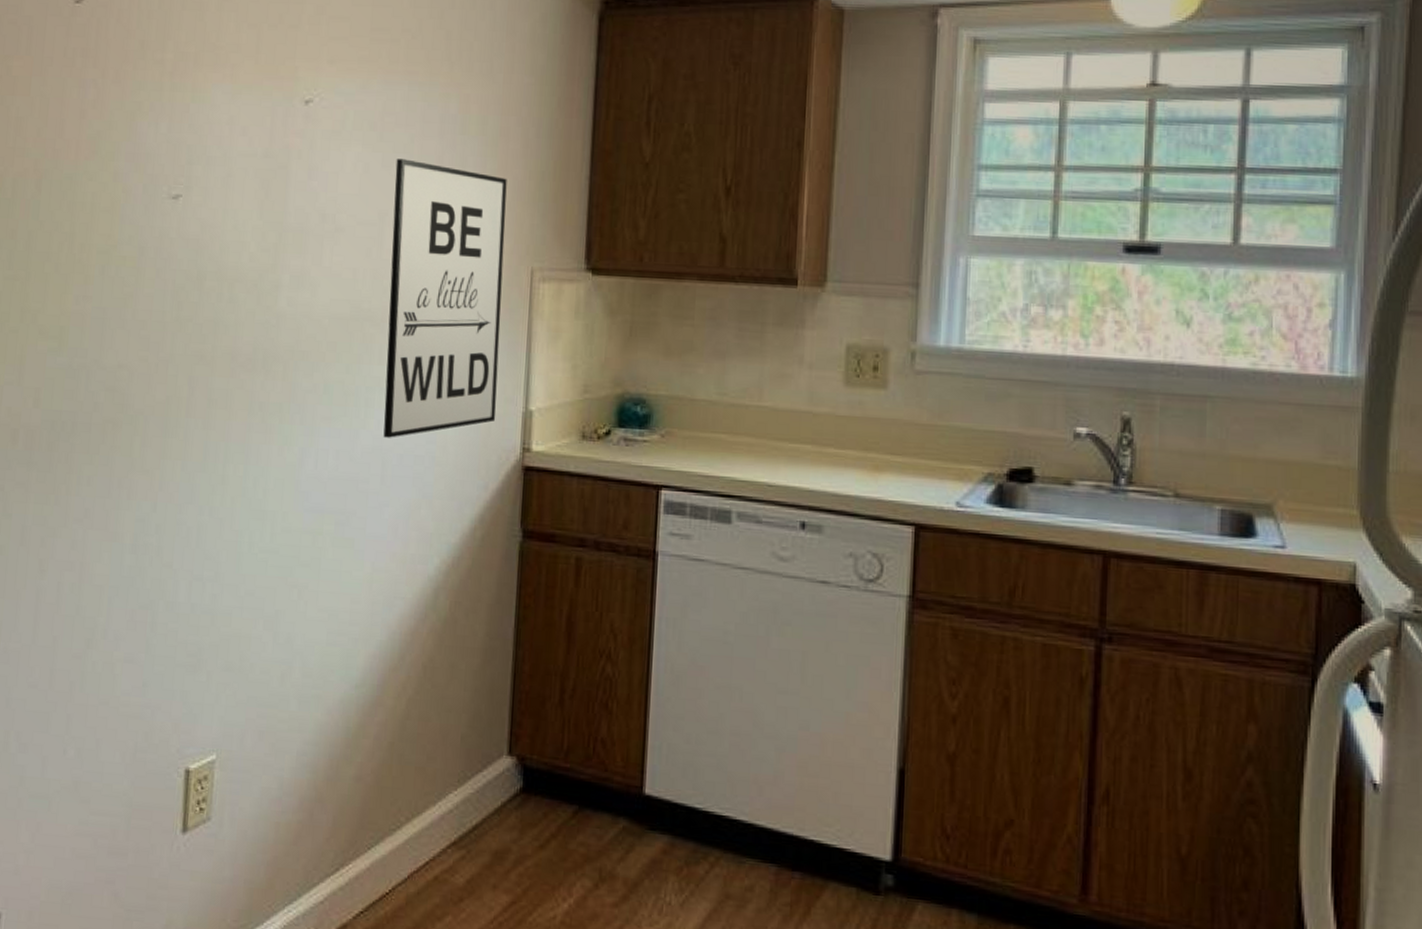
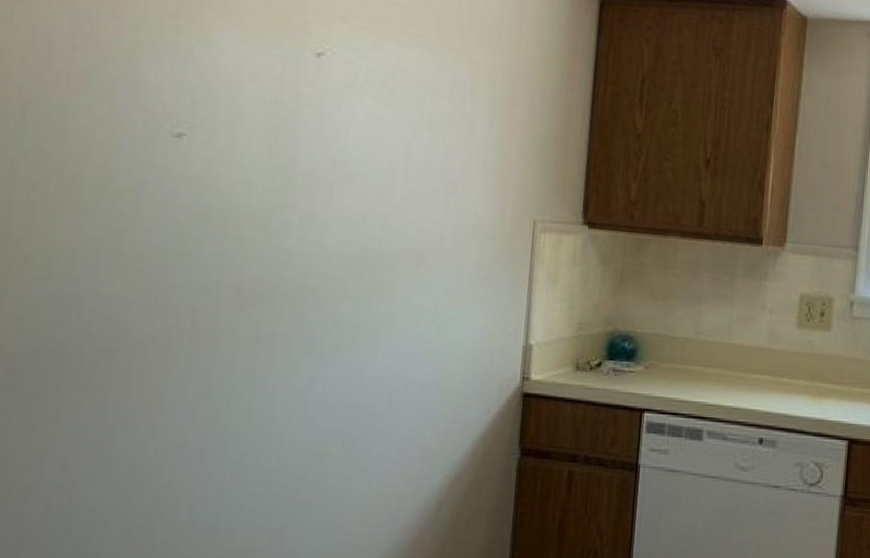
wall art: present [383,159,507,438] -> none [391,114,513,368]

